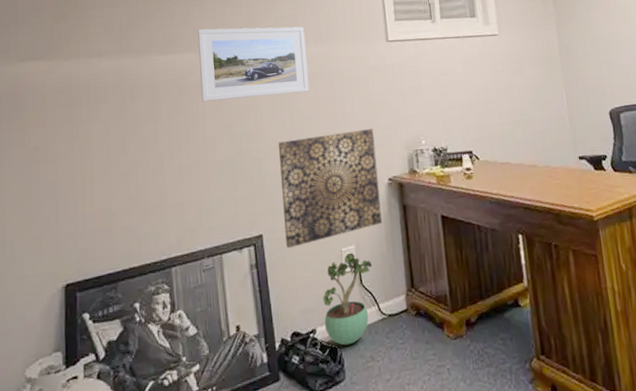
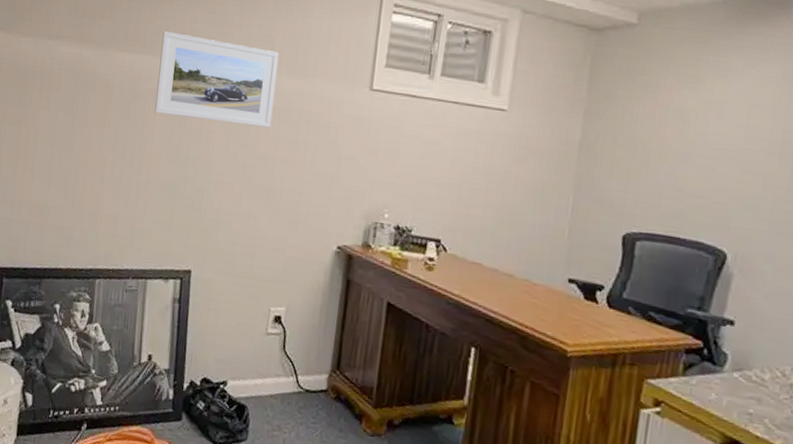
wall art: present [278,129,382,248] -> none [213,176,333,294]
potted plant: present [323,253,372,346] -> none [236,314,300,408]

